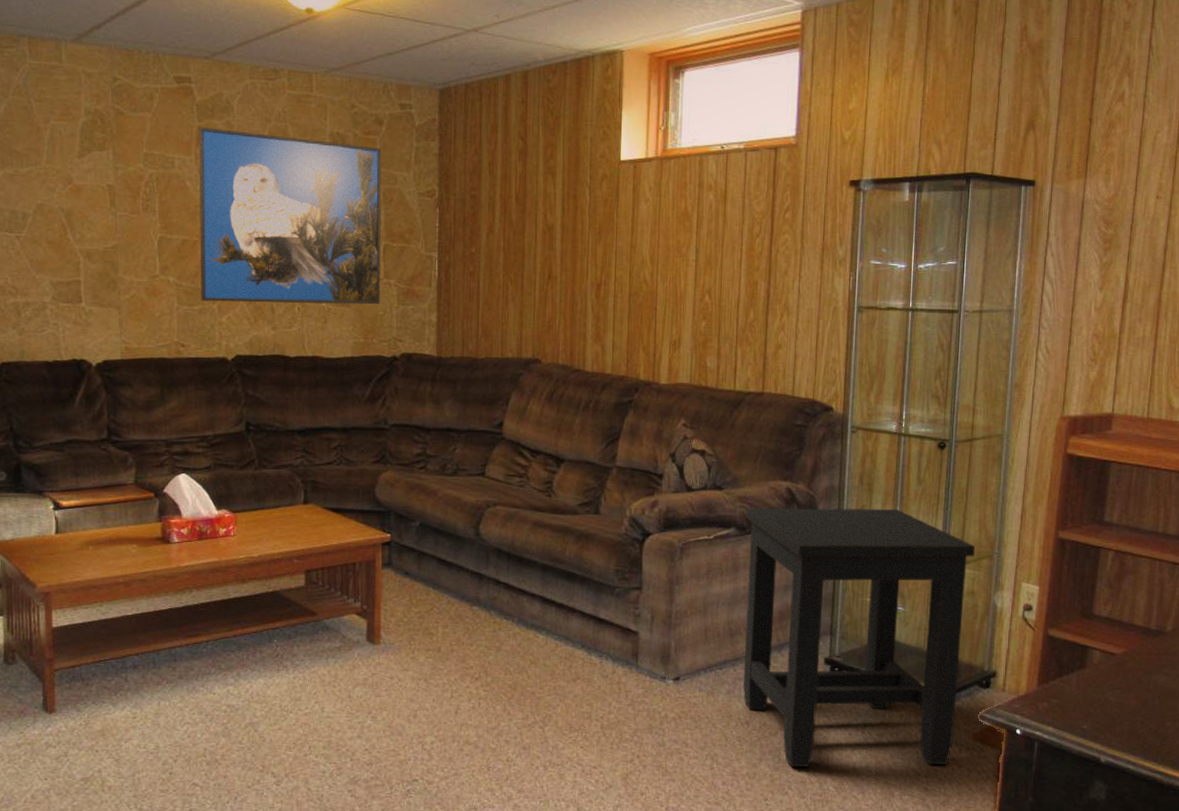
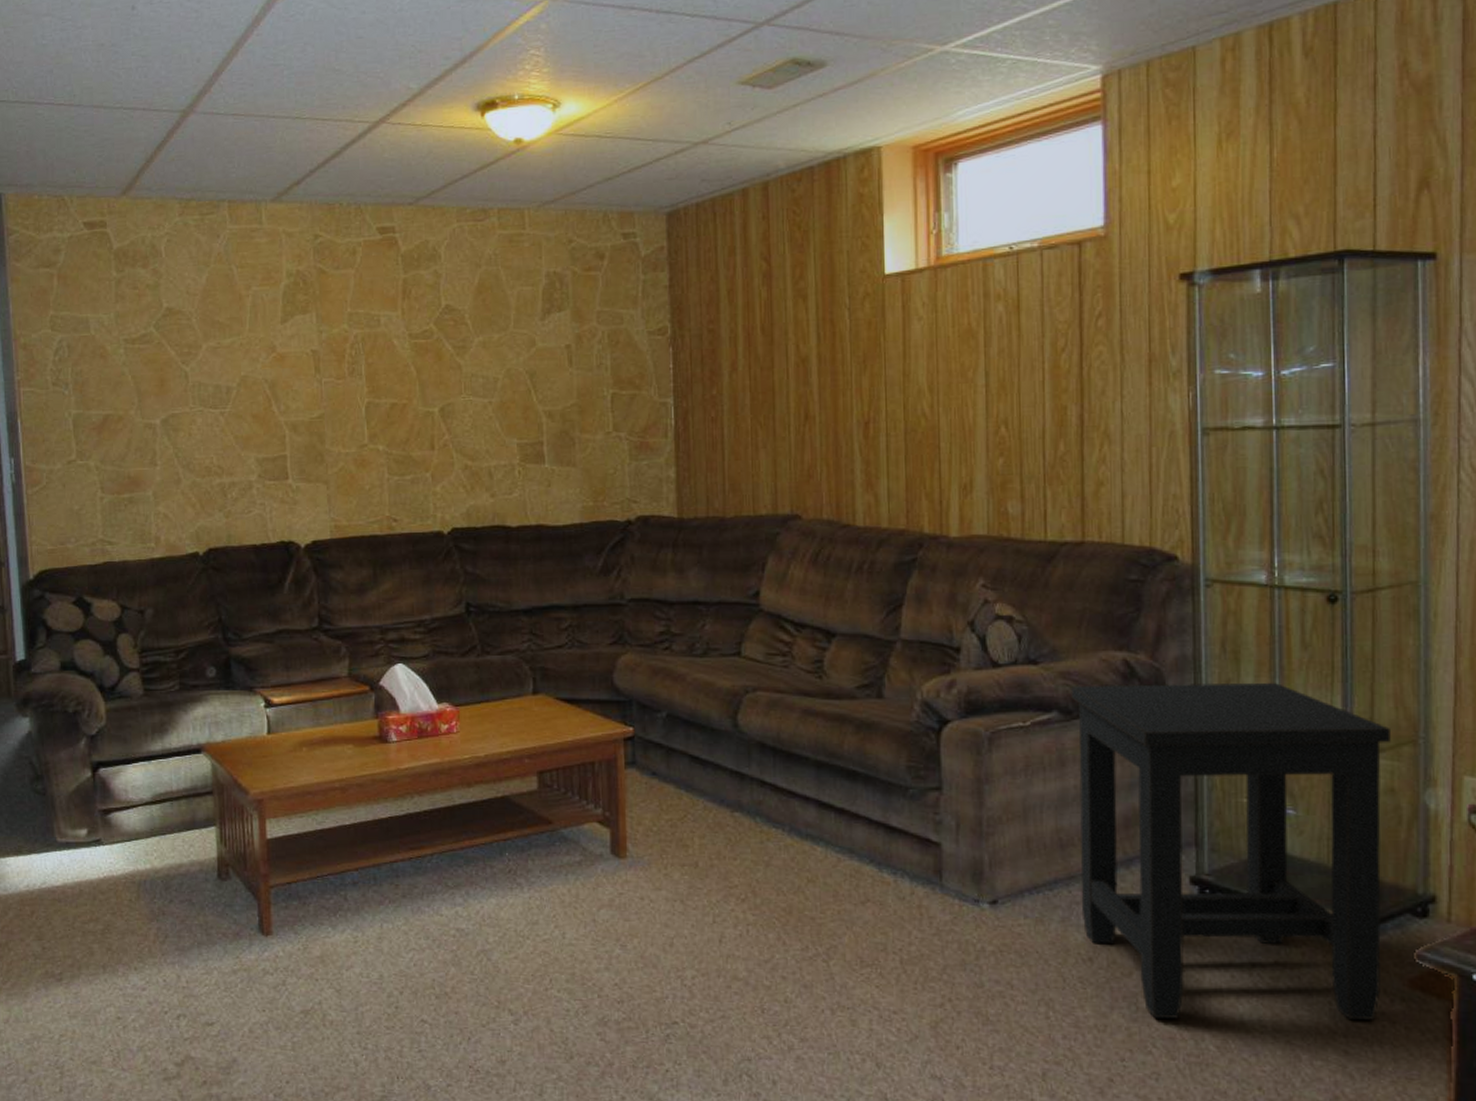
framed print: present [199,127,382,305] -> none [405,279,610,470]

